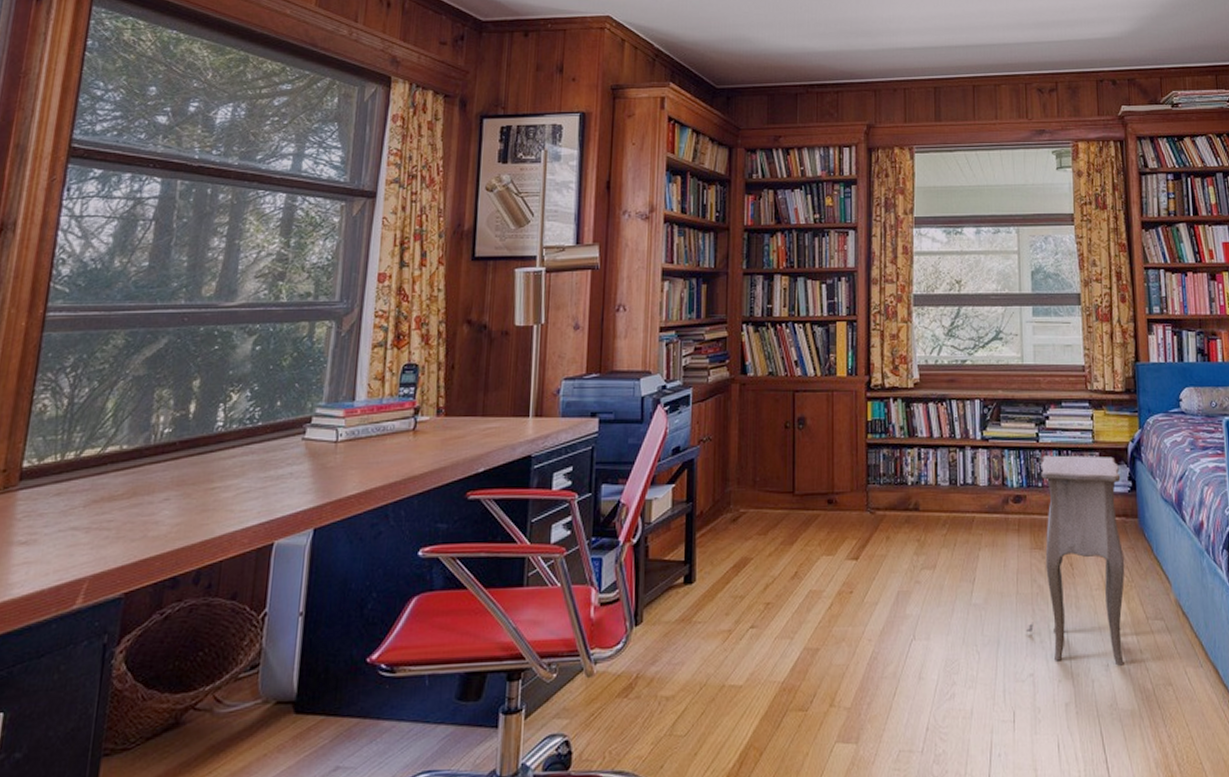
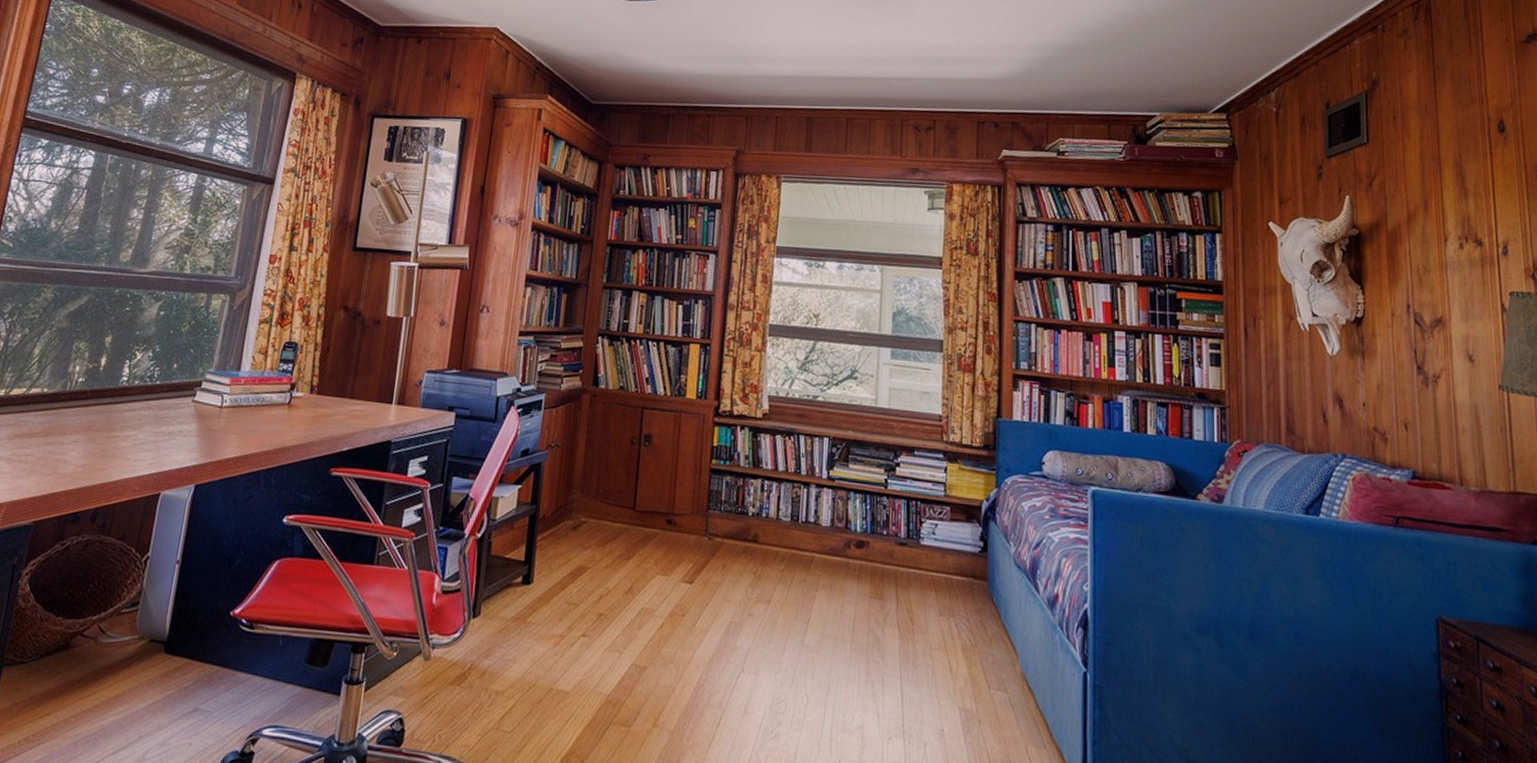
side table: present [1025,455,1125,666] -> none [857,503,972,733]

